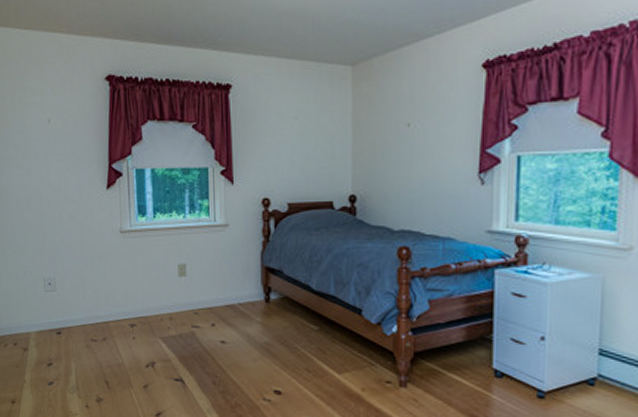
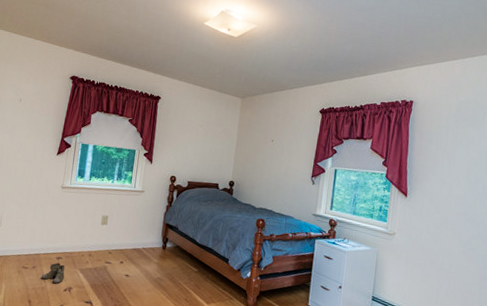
boots: none [115,331,147,359] -> present [41,262,67,284]

